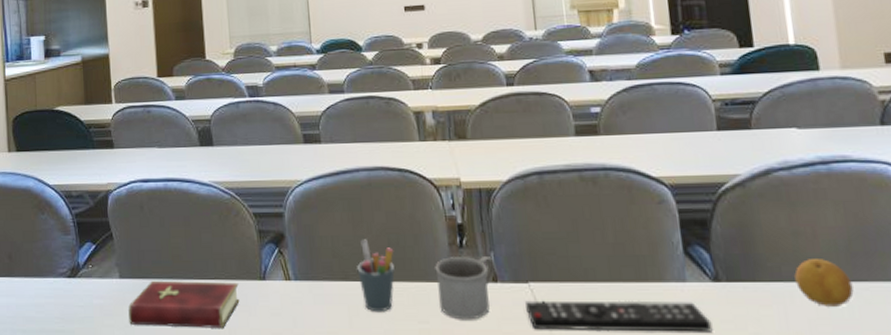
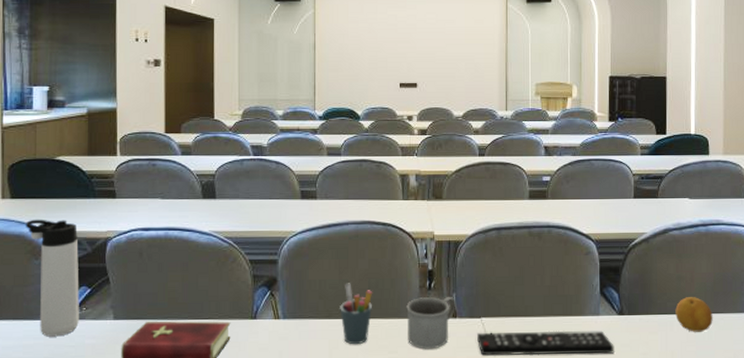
thermos bottle: none [31,172,86,296] -> present [26,219,79,337]

